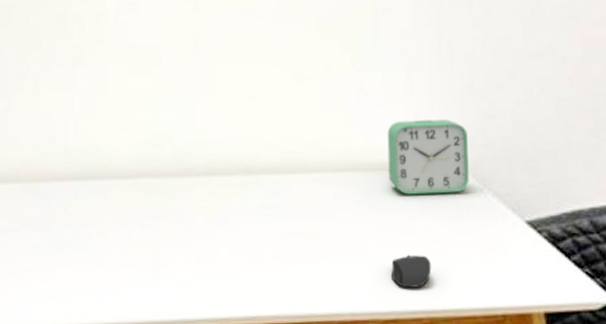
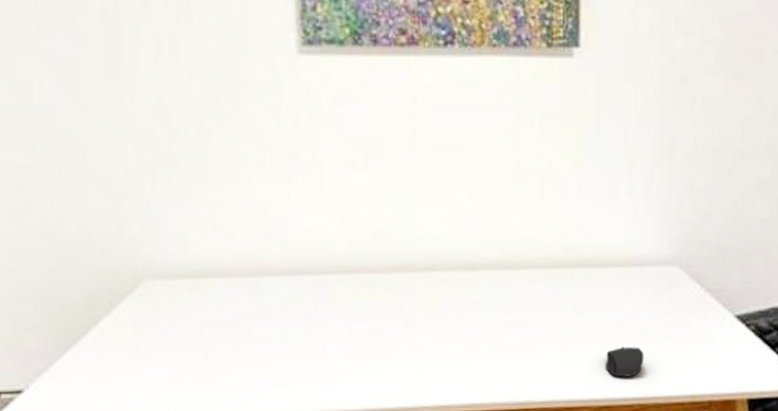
alarm clock: present [387,119,469,195] -> none [606,218,684,291]

